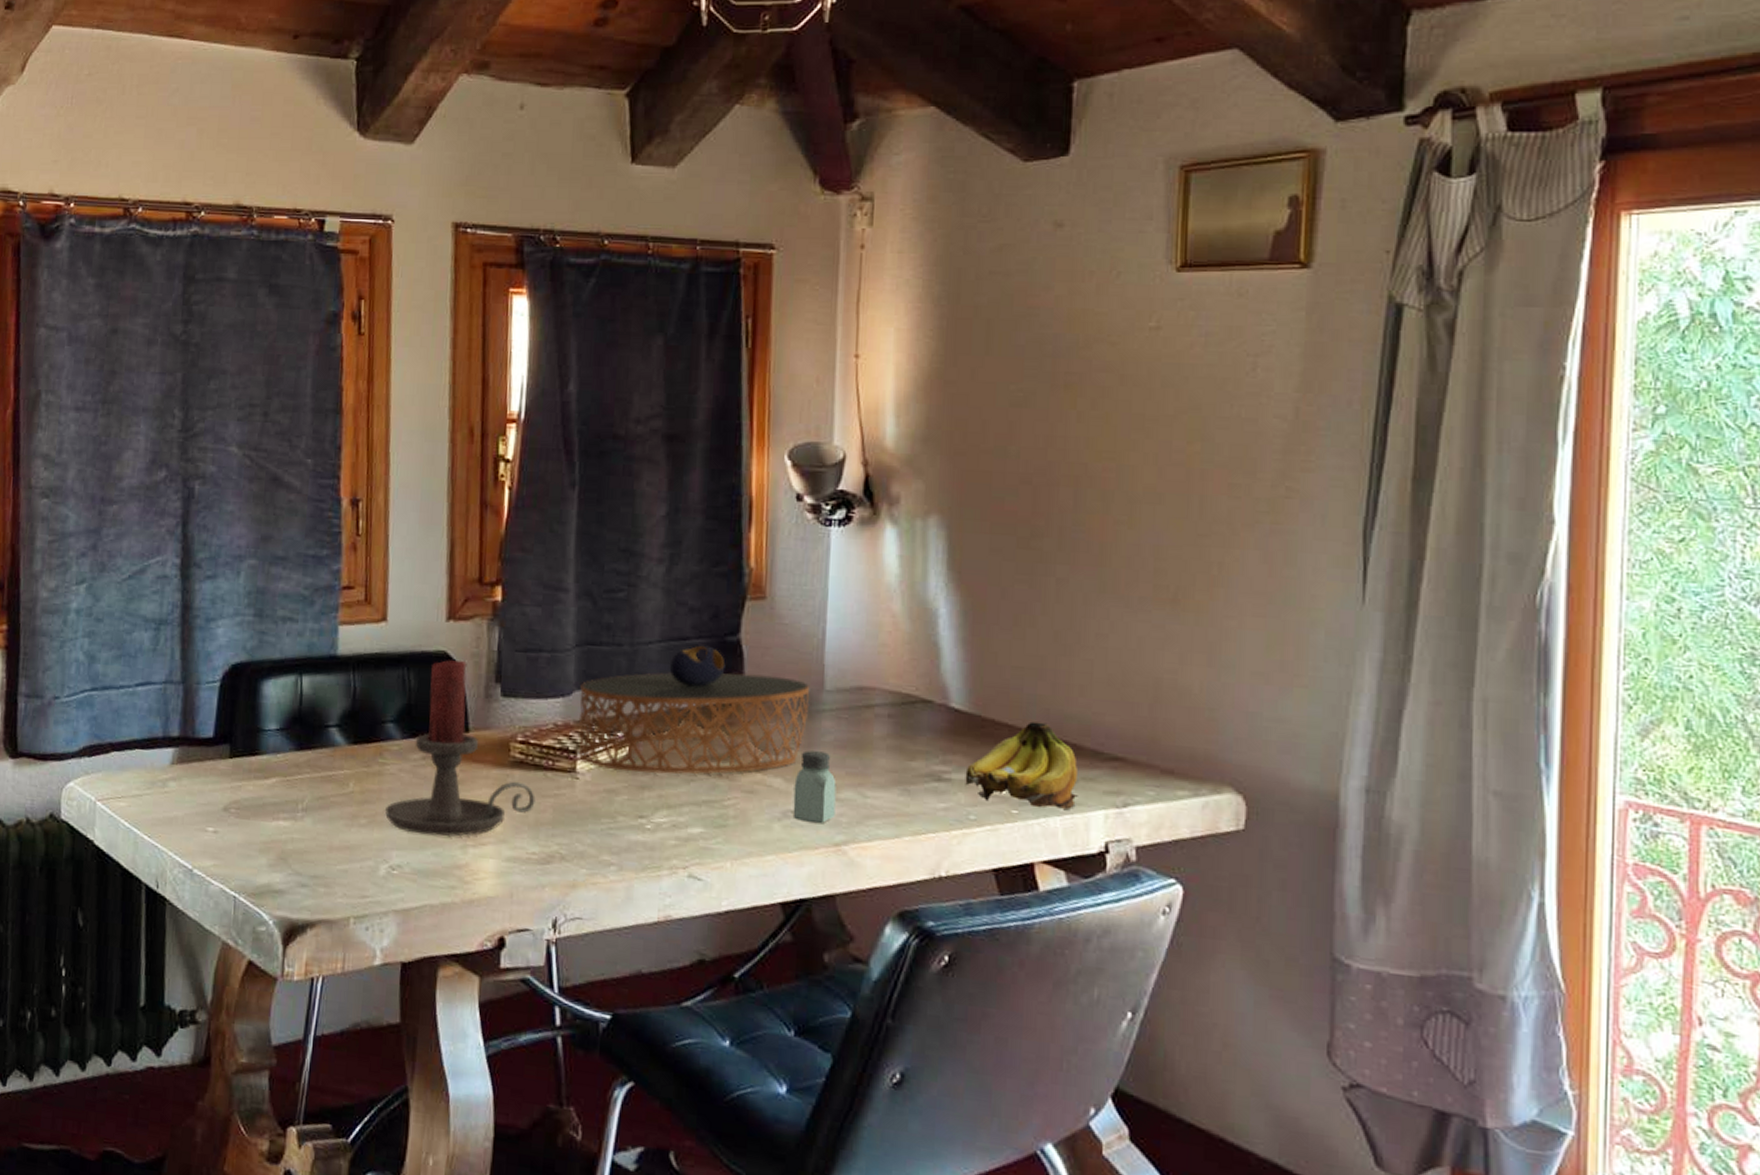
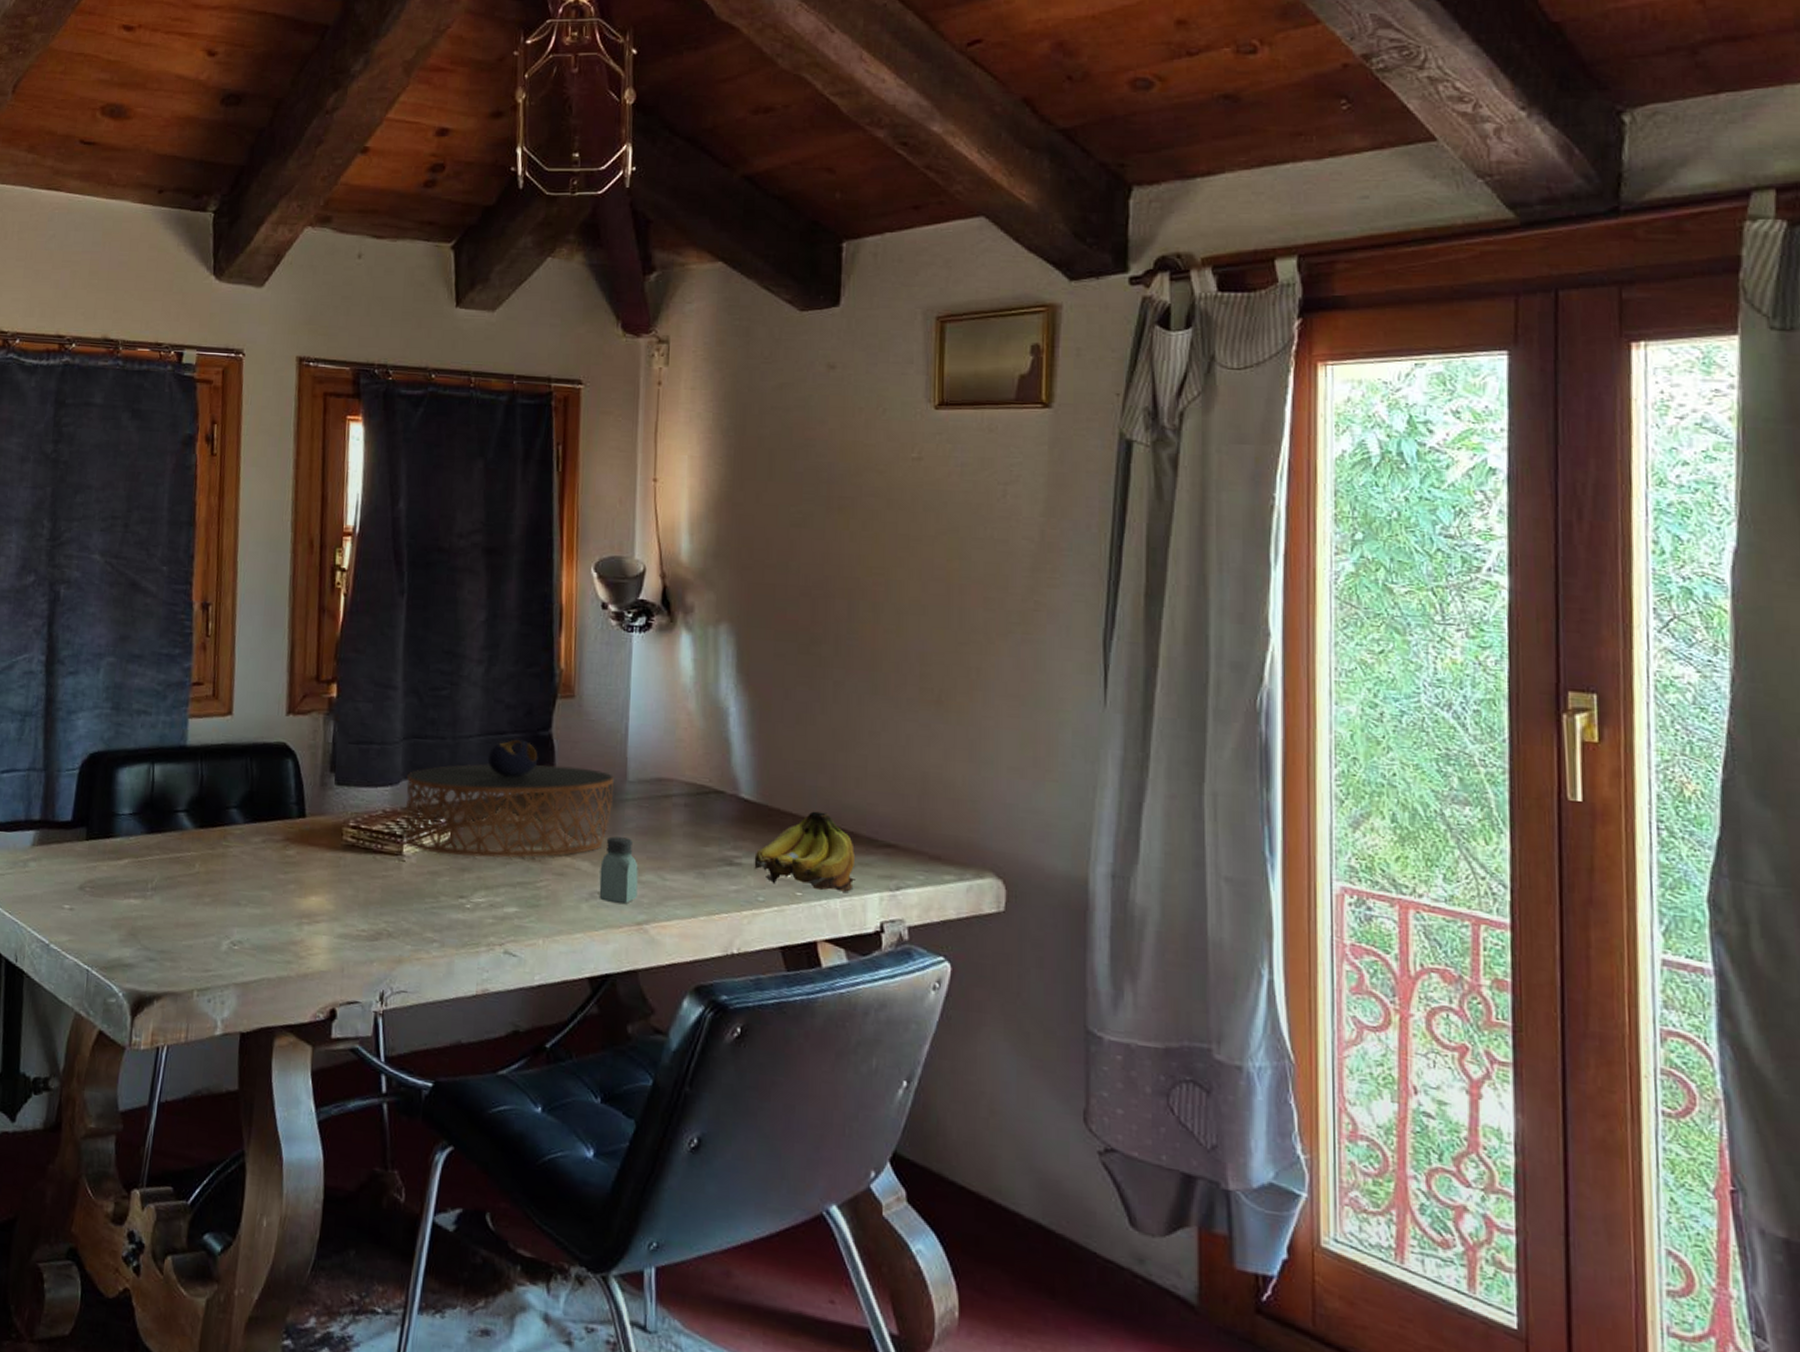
candle holder: present [384,659,536,837] -> none [227,750,365,915]

